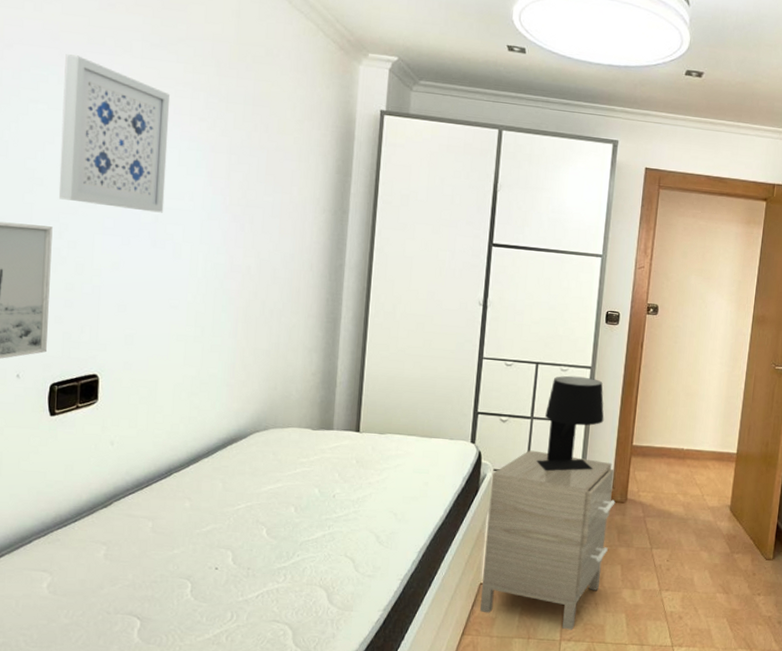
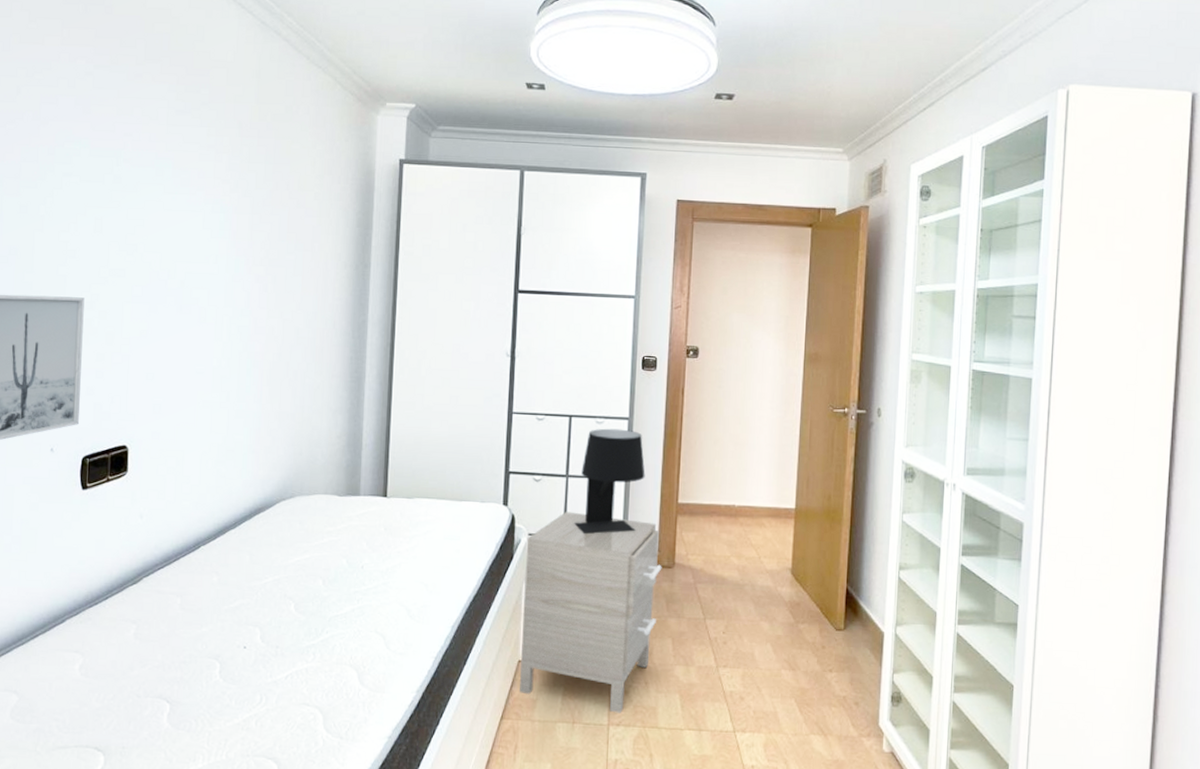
wall art: present [58,54,170,213] -> none [90,127,195,278]

